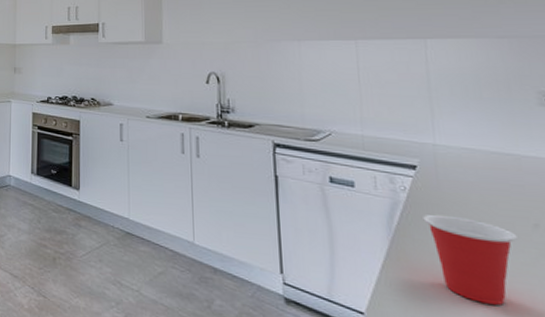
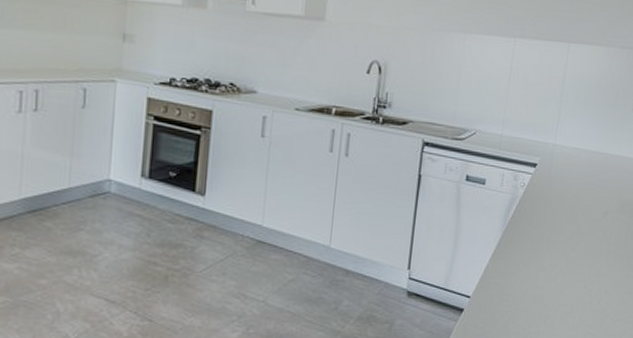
cup: present [423,214,517,305] -> none [531,206,592,278]

